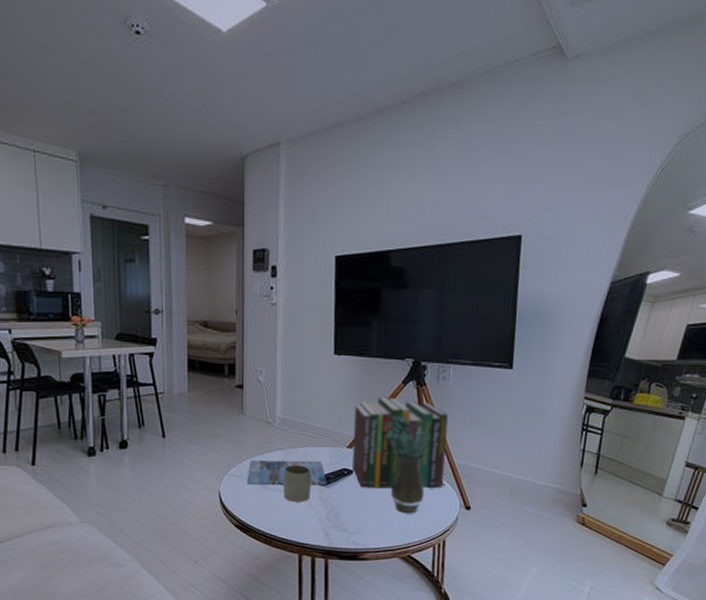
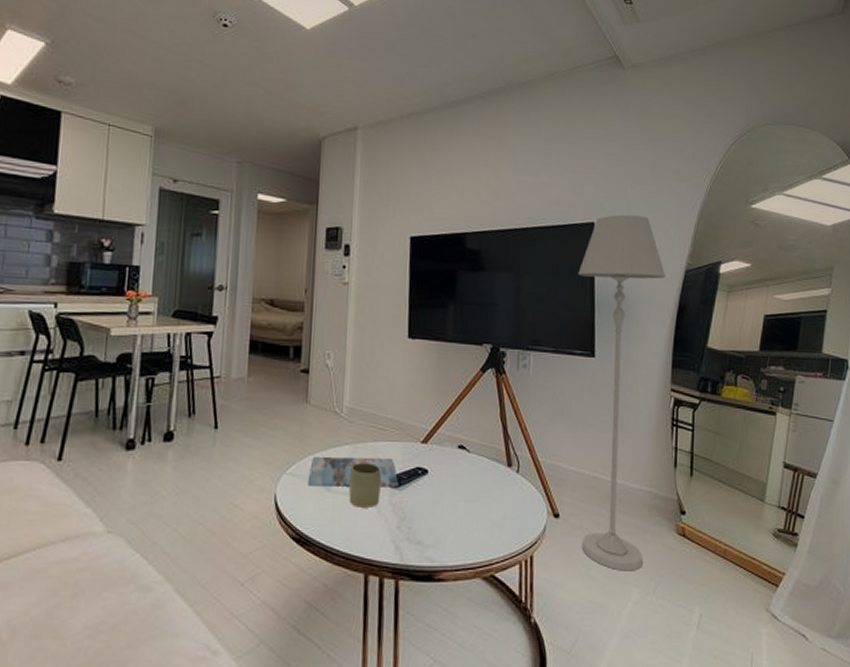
books: present [352,397,448,488] -> none [427,385,530,492]
vase: present [386,413,429,514] -> none [464,404,510,523]
floor lamp: none [489,225,591,553] -> present [578,214,666,571]

